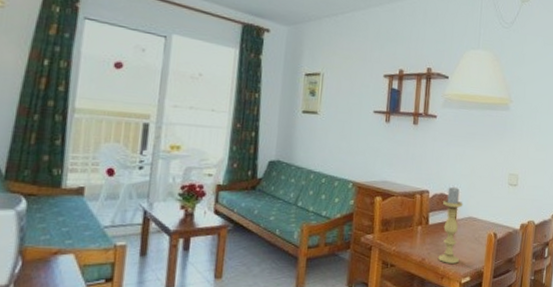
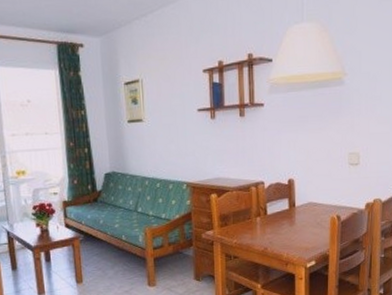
candle holder: present [438,186,463,264] -> none [280,174,303,250]

